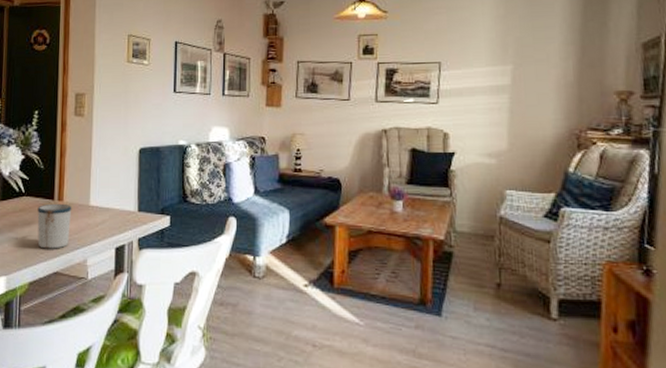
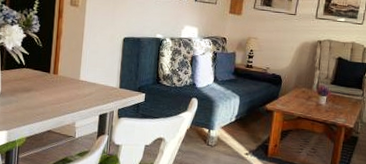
mug: present [37,203,72,249] -> none [35,76,65,113]

